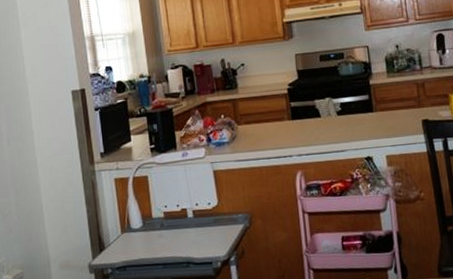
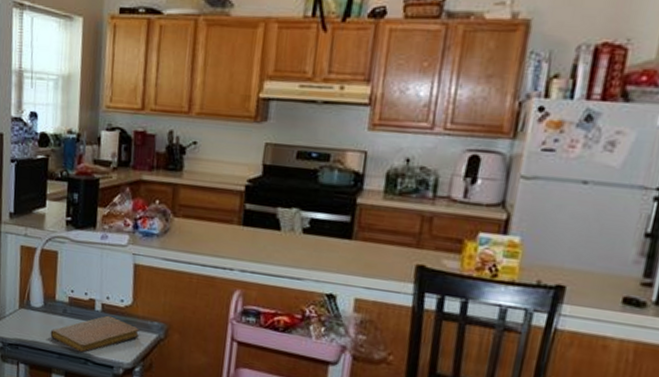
notebook: none [152,219,229,258] -> present [50,315,140,353]

